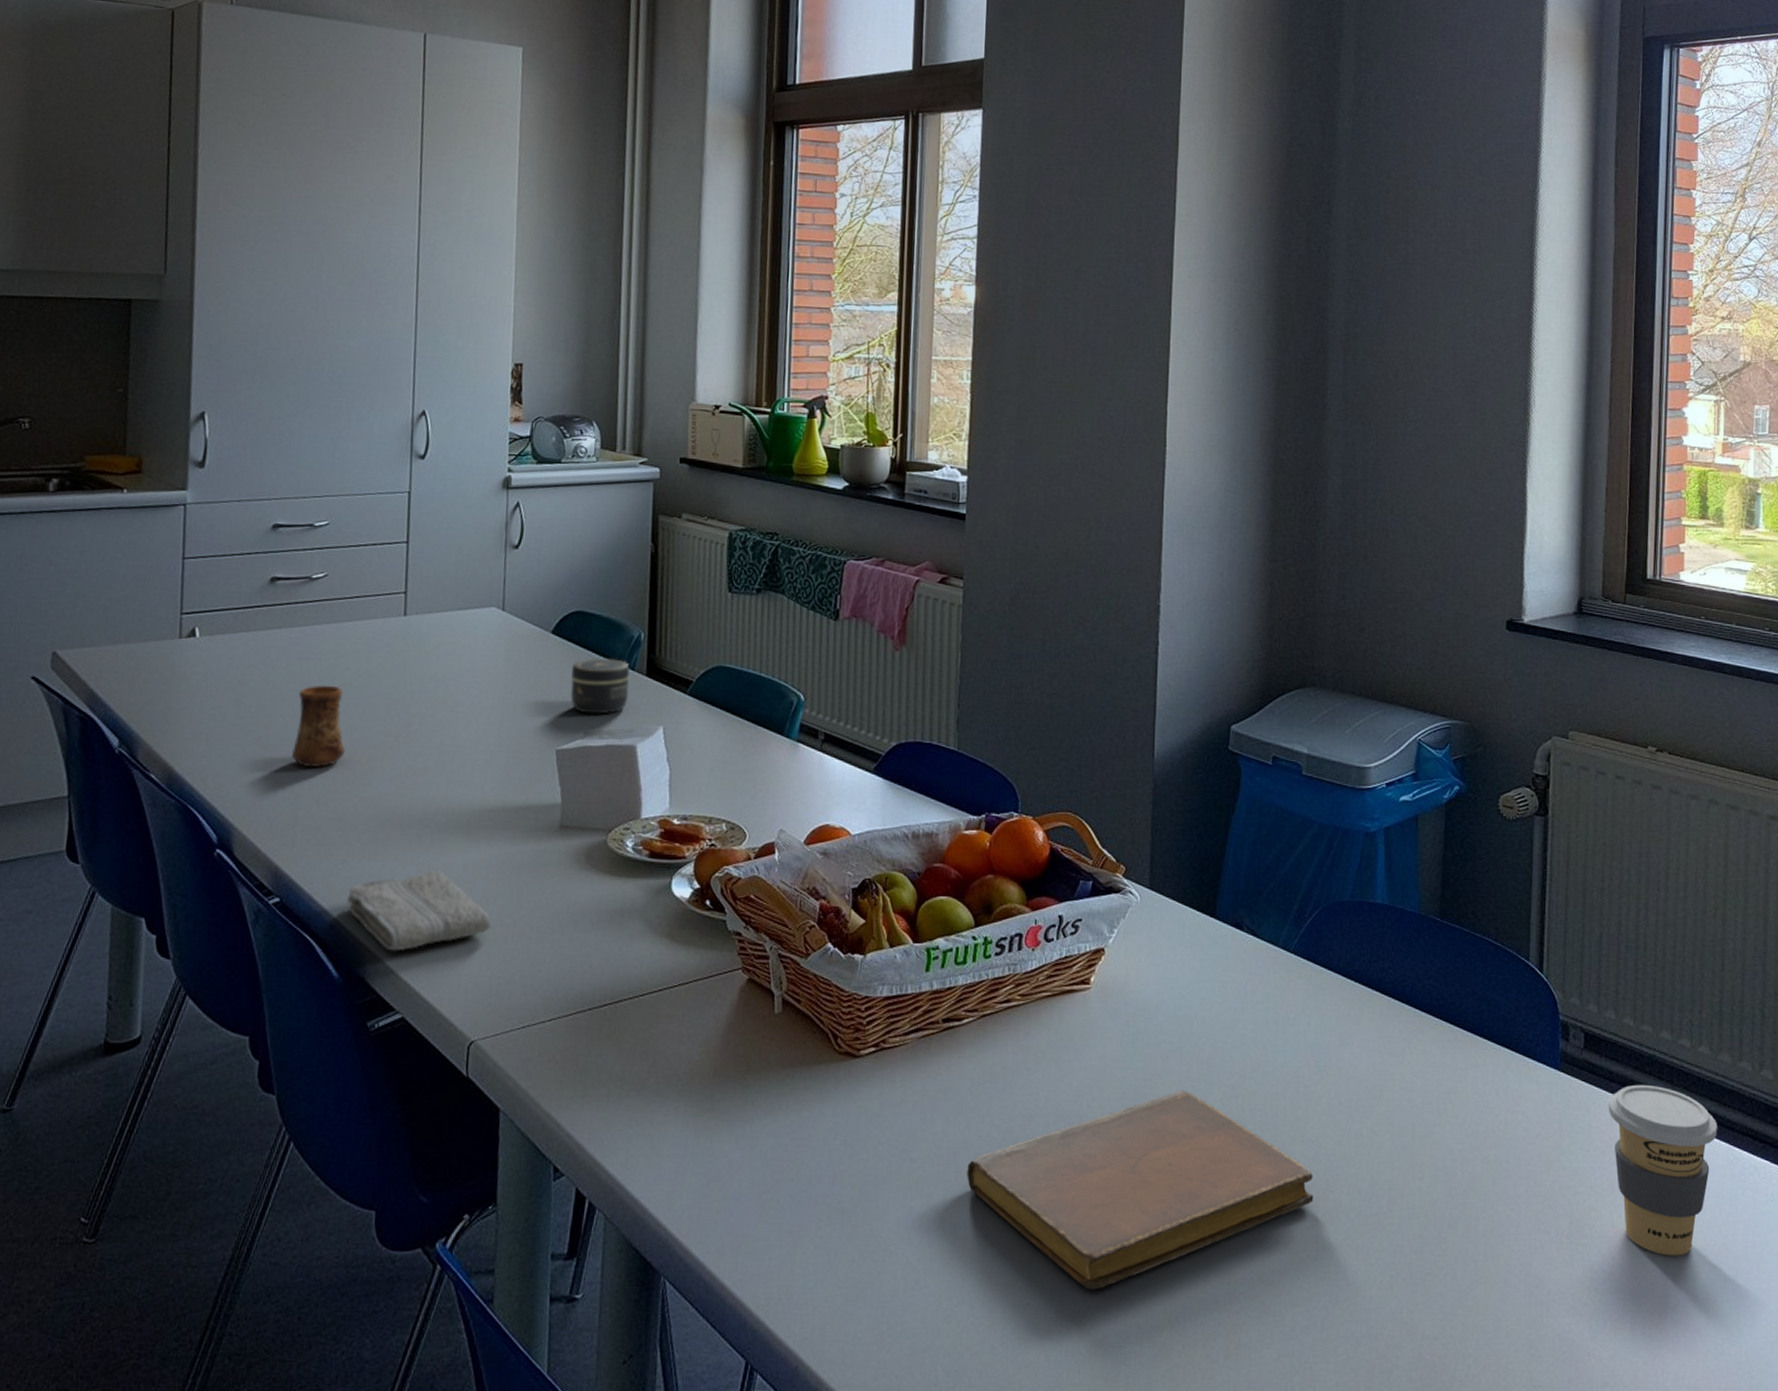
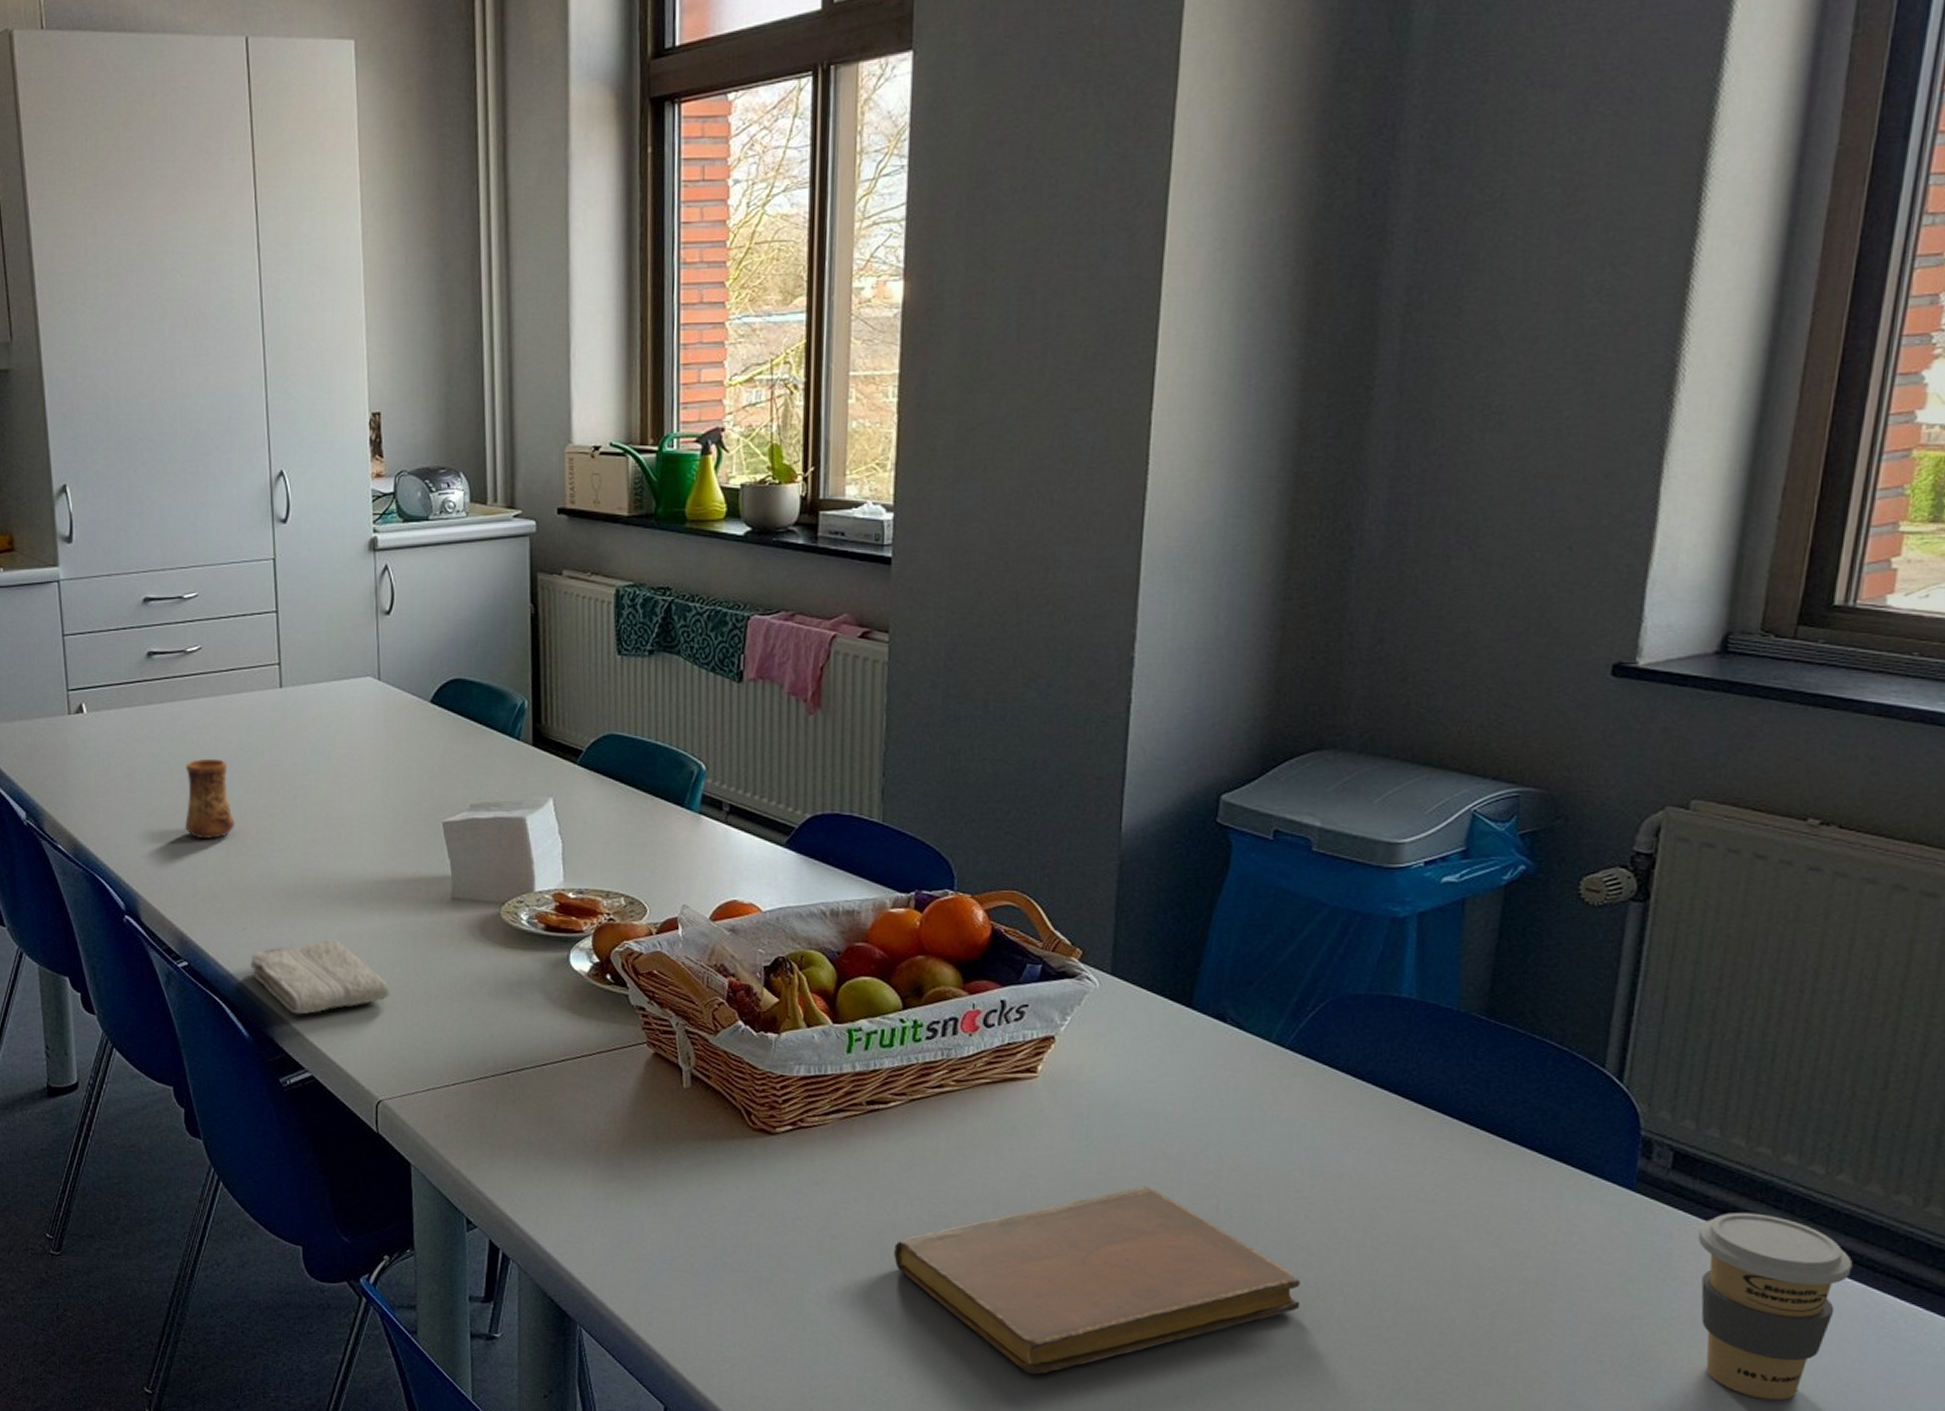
jar: present [570,658,631,715] -> none [454,727,516,786]

